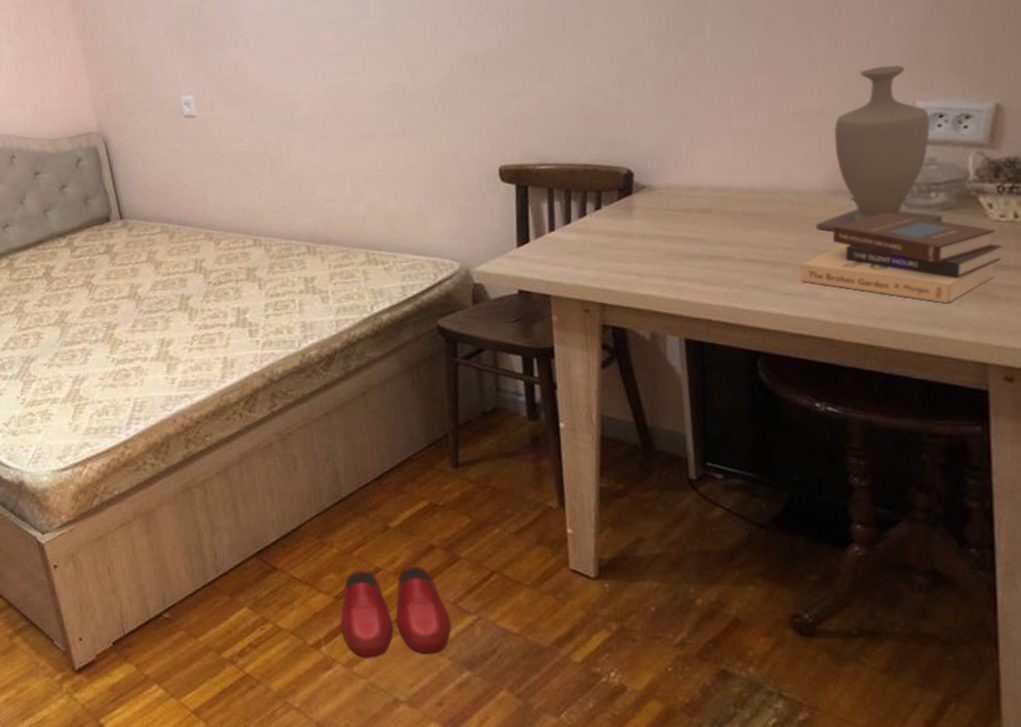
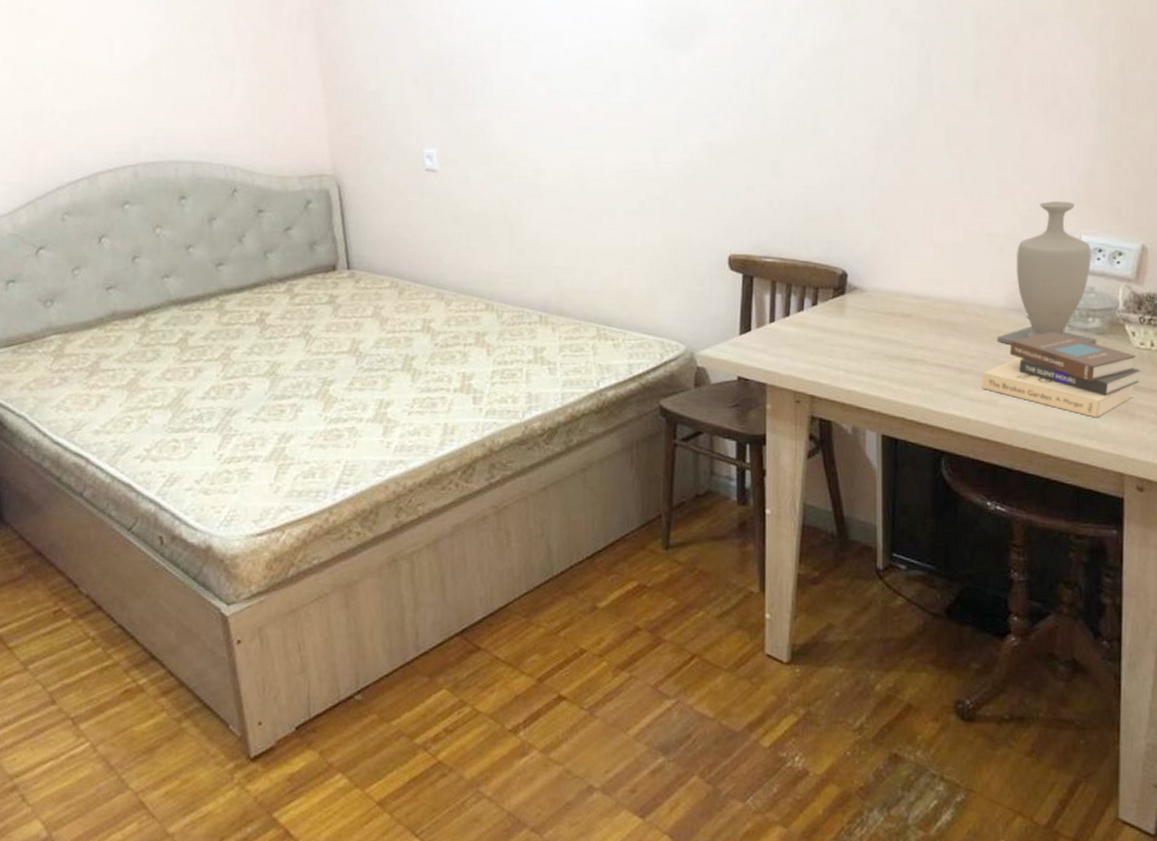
slippers: present [341,566,451,657] -> none [541,648,650,742]

